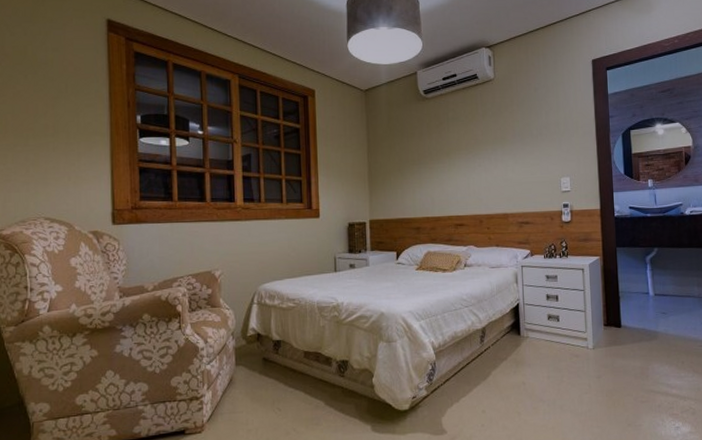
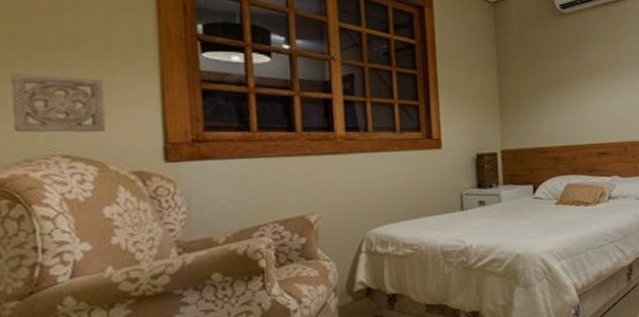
wall ornament: none [14,155,74,201] -> present [10,72,106,133]

